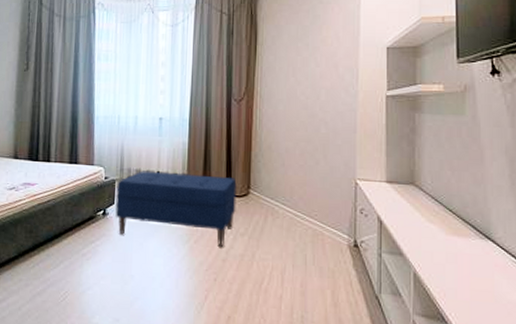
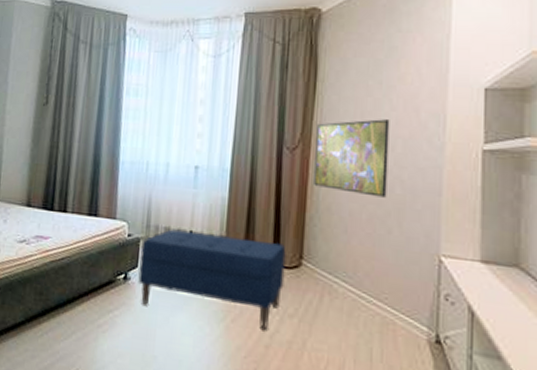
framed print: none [257,74,315,136] -> present [314,119,390,198]

